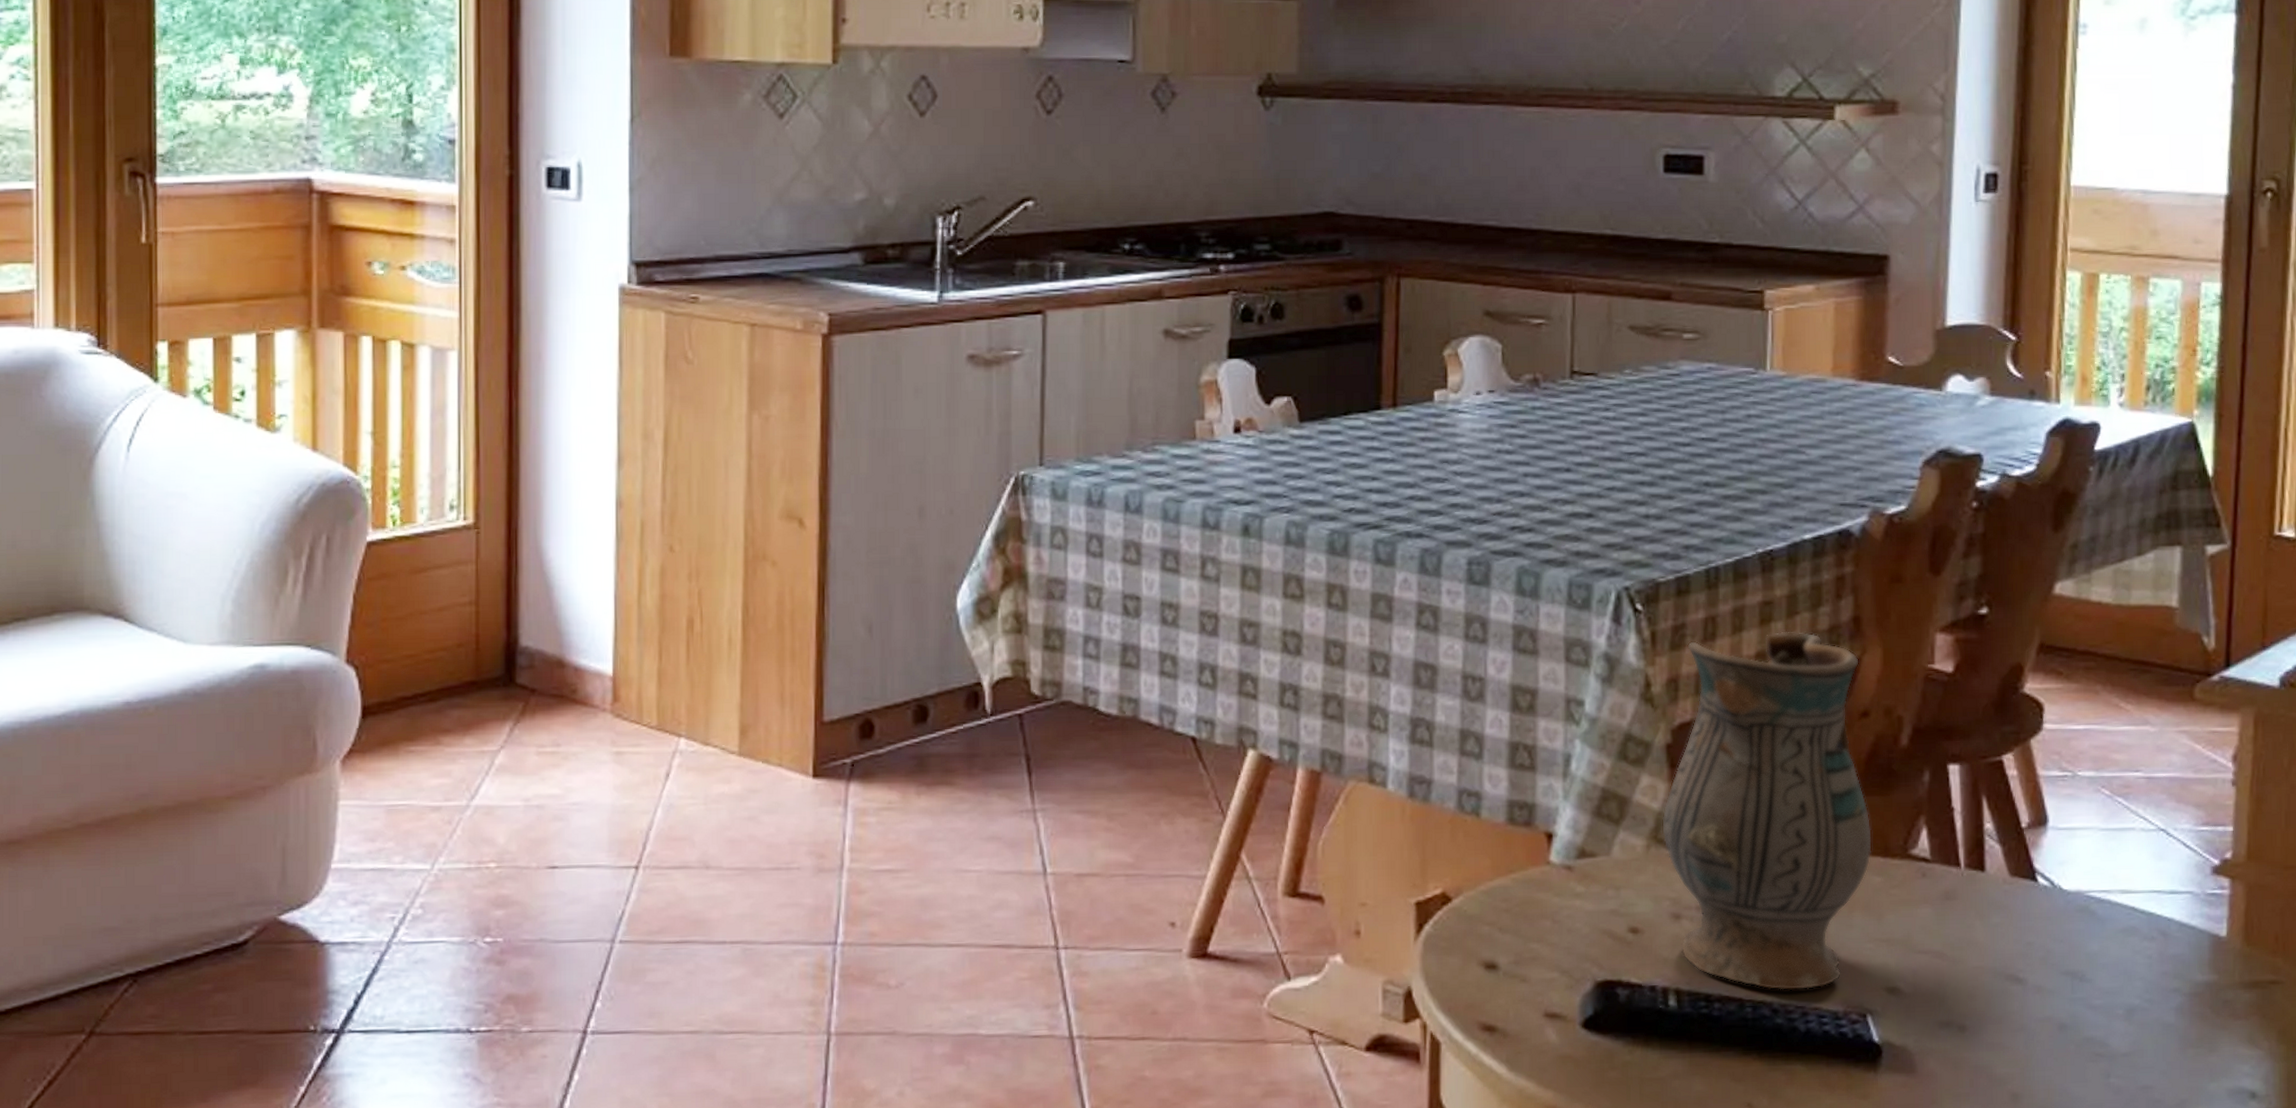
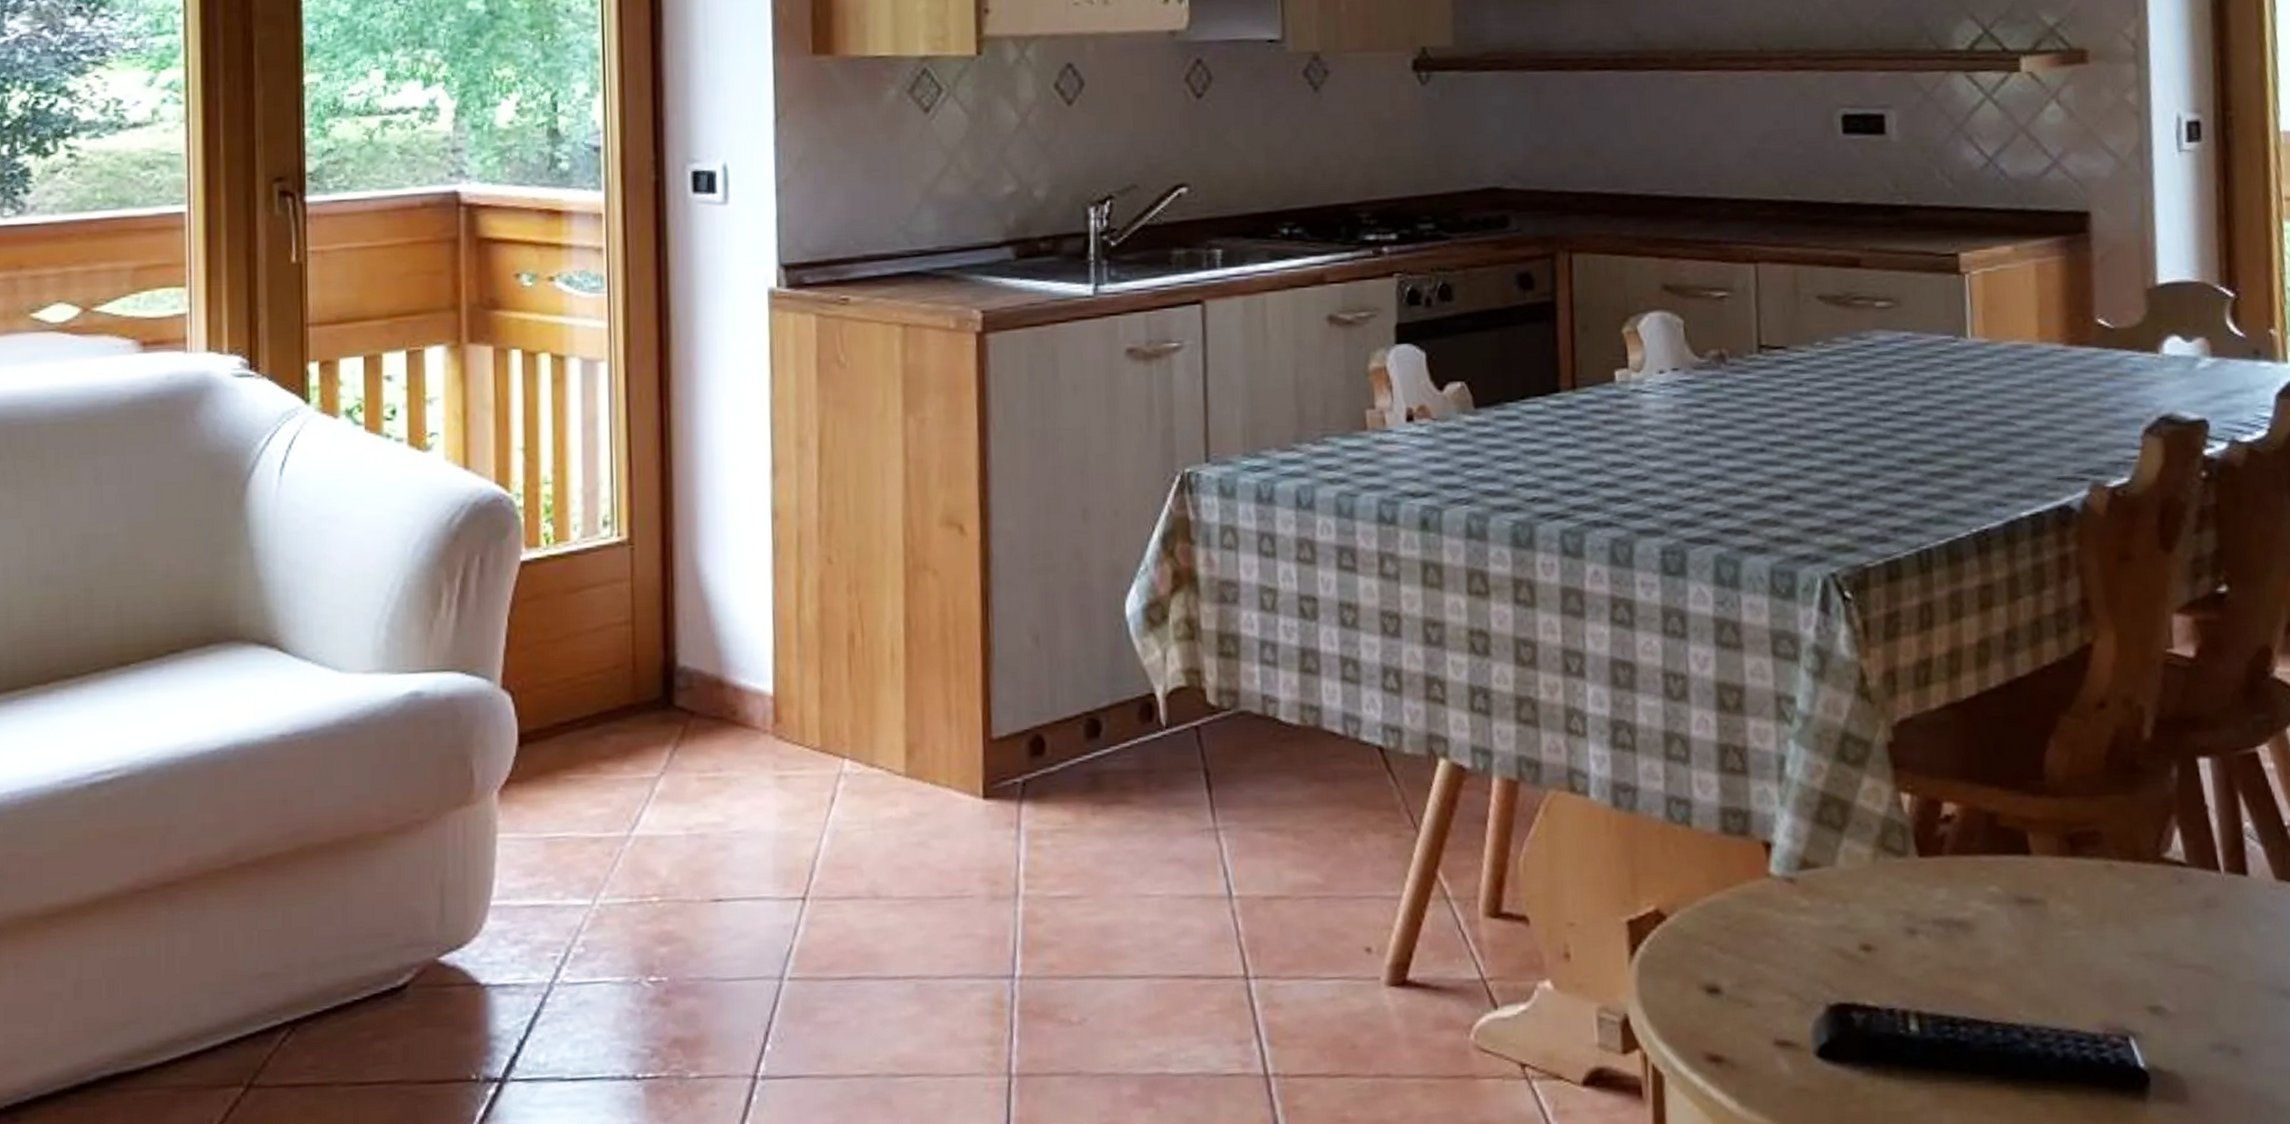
ceramic pitcher: present [1661,630,1873,991] -> none [1888,615,2121,1012]

